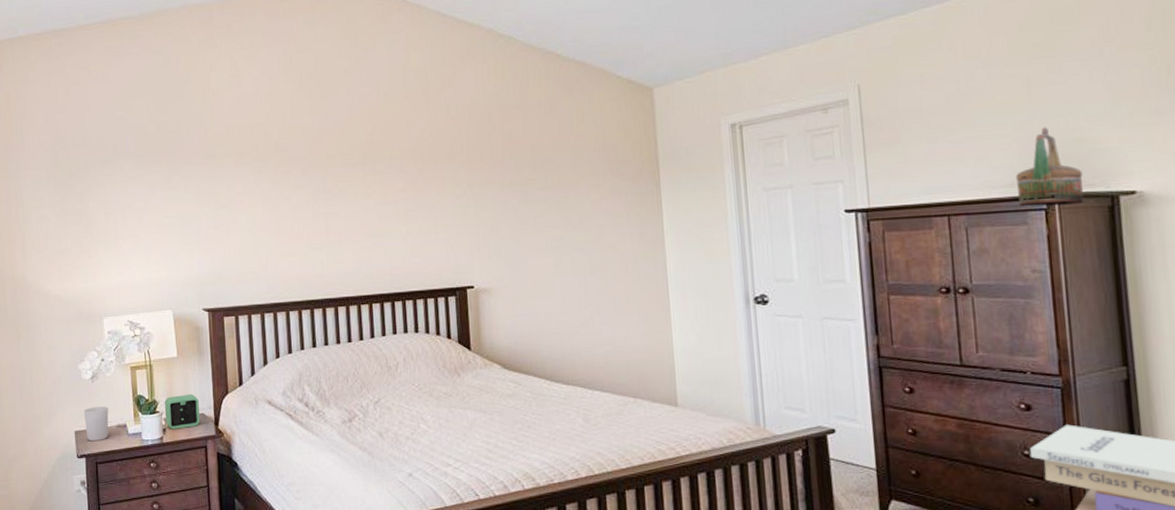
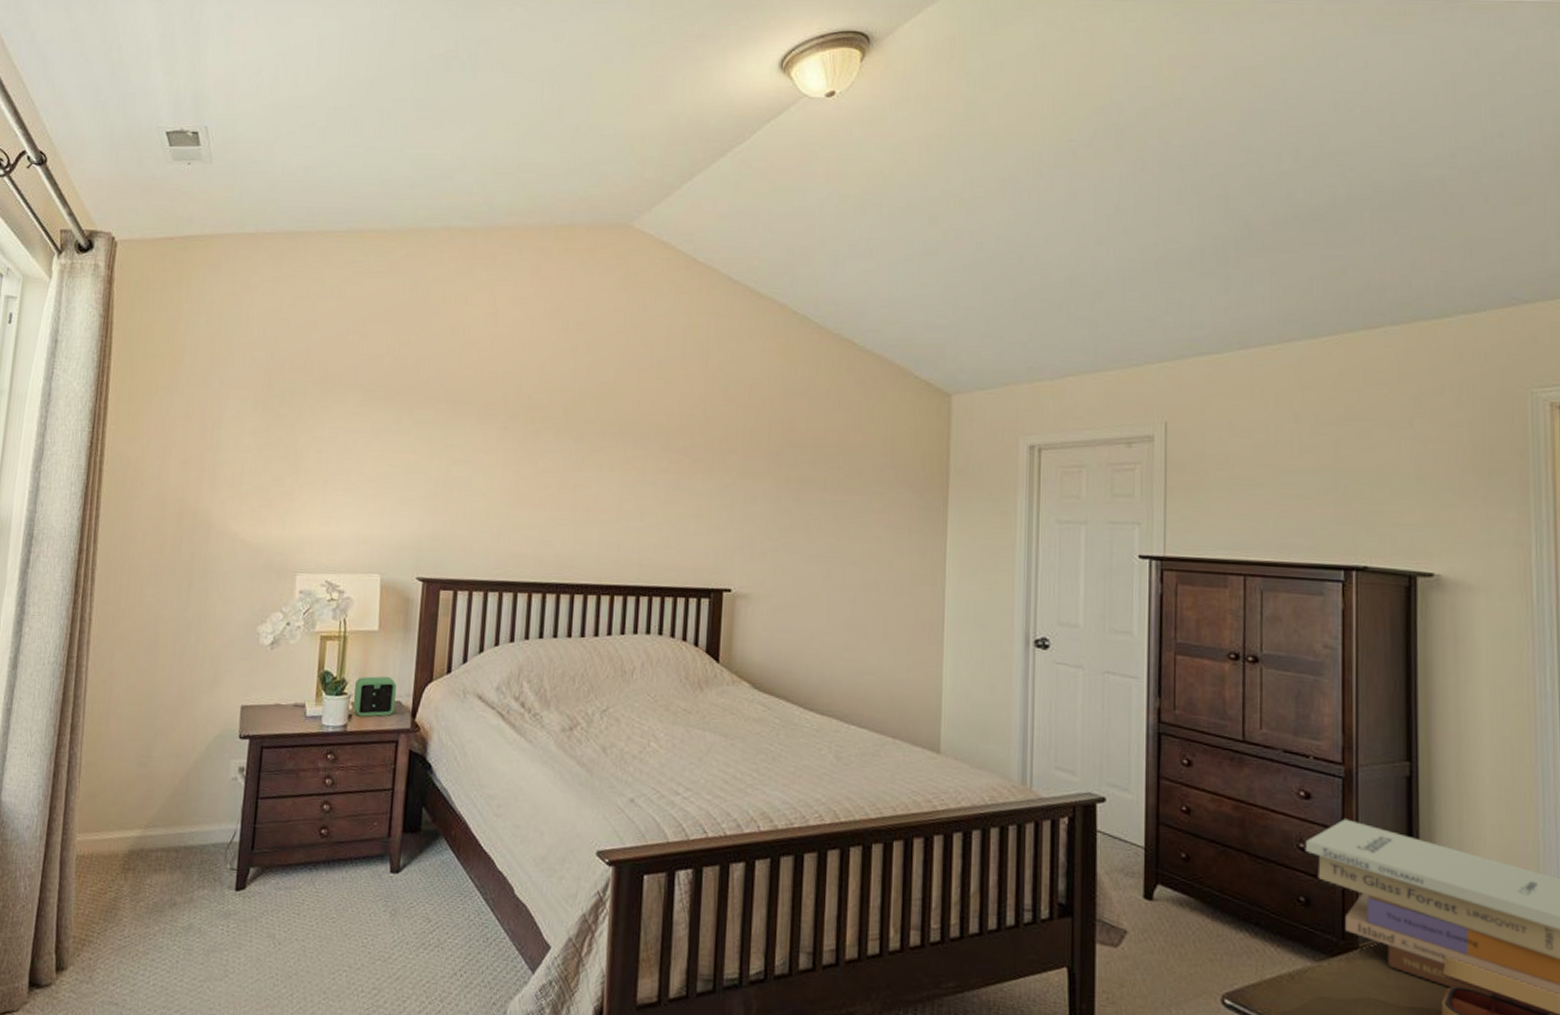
candle holder: present [83,406,109,442] -> none [254,678,286,721]
decorative basket: present [1015,127,1084,207] -> none [1315,493,1383,580]

